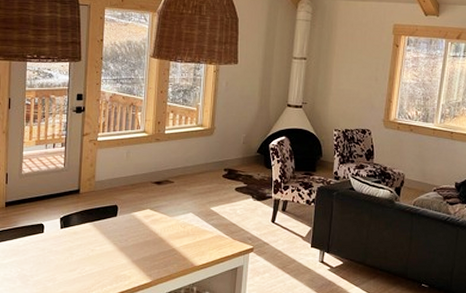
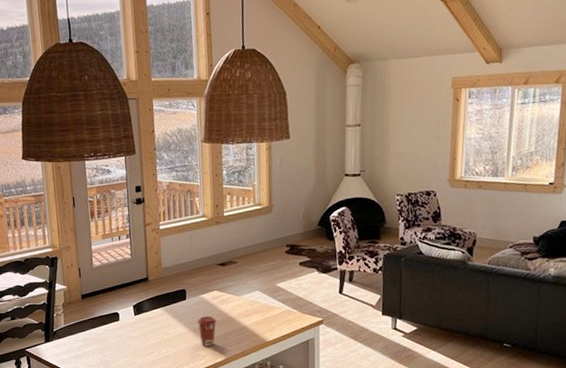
coffee cup: none [126,235,146,267] -> present [197,316,216,347]

